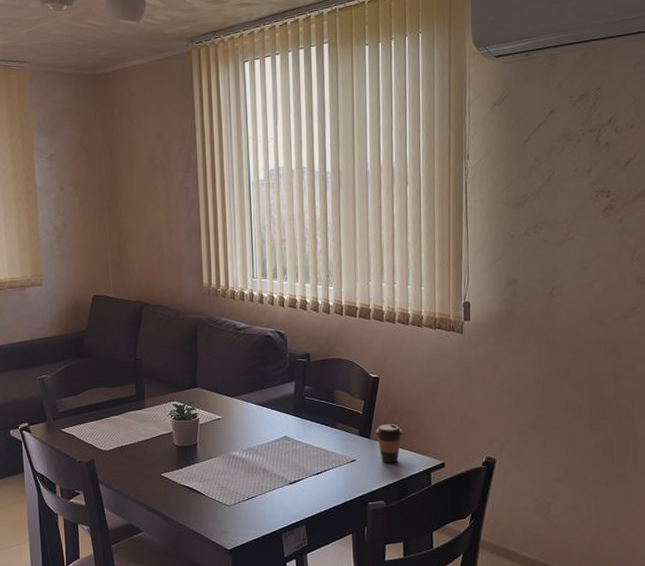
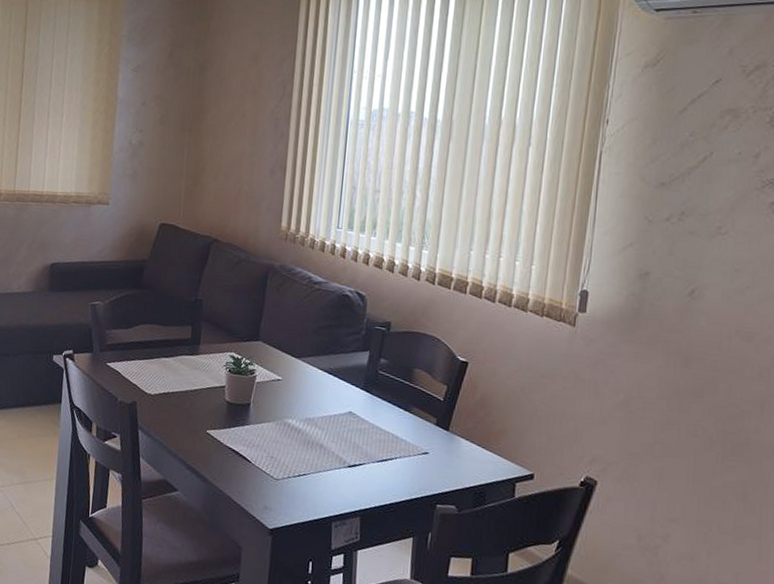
coffee cup: present [375,424,403,464] -> none [455,417,489,465]

